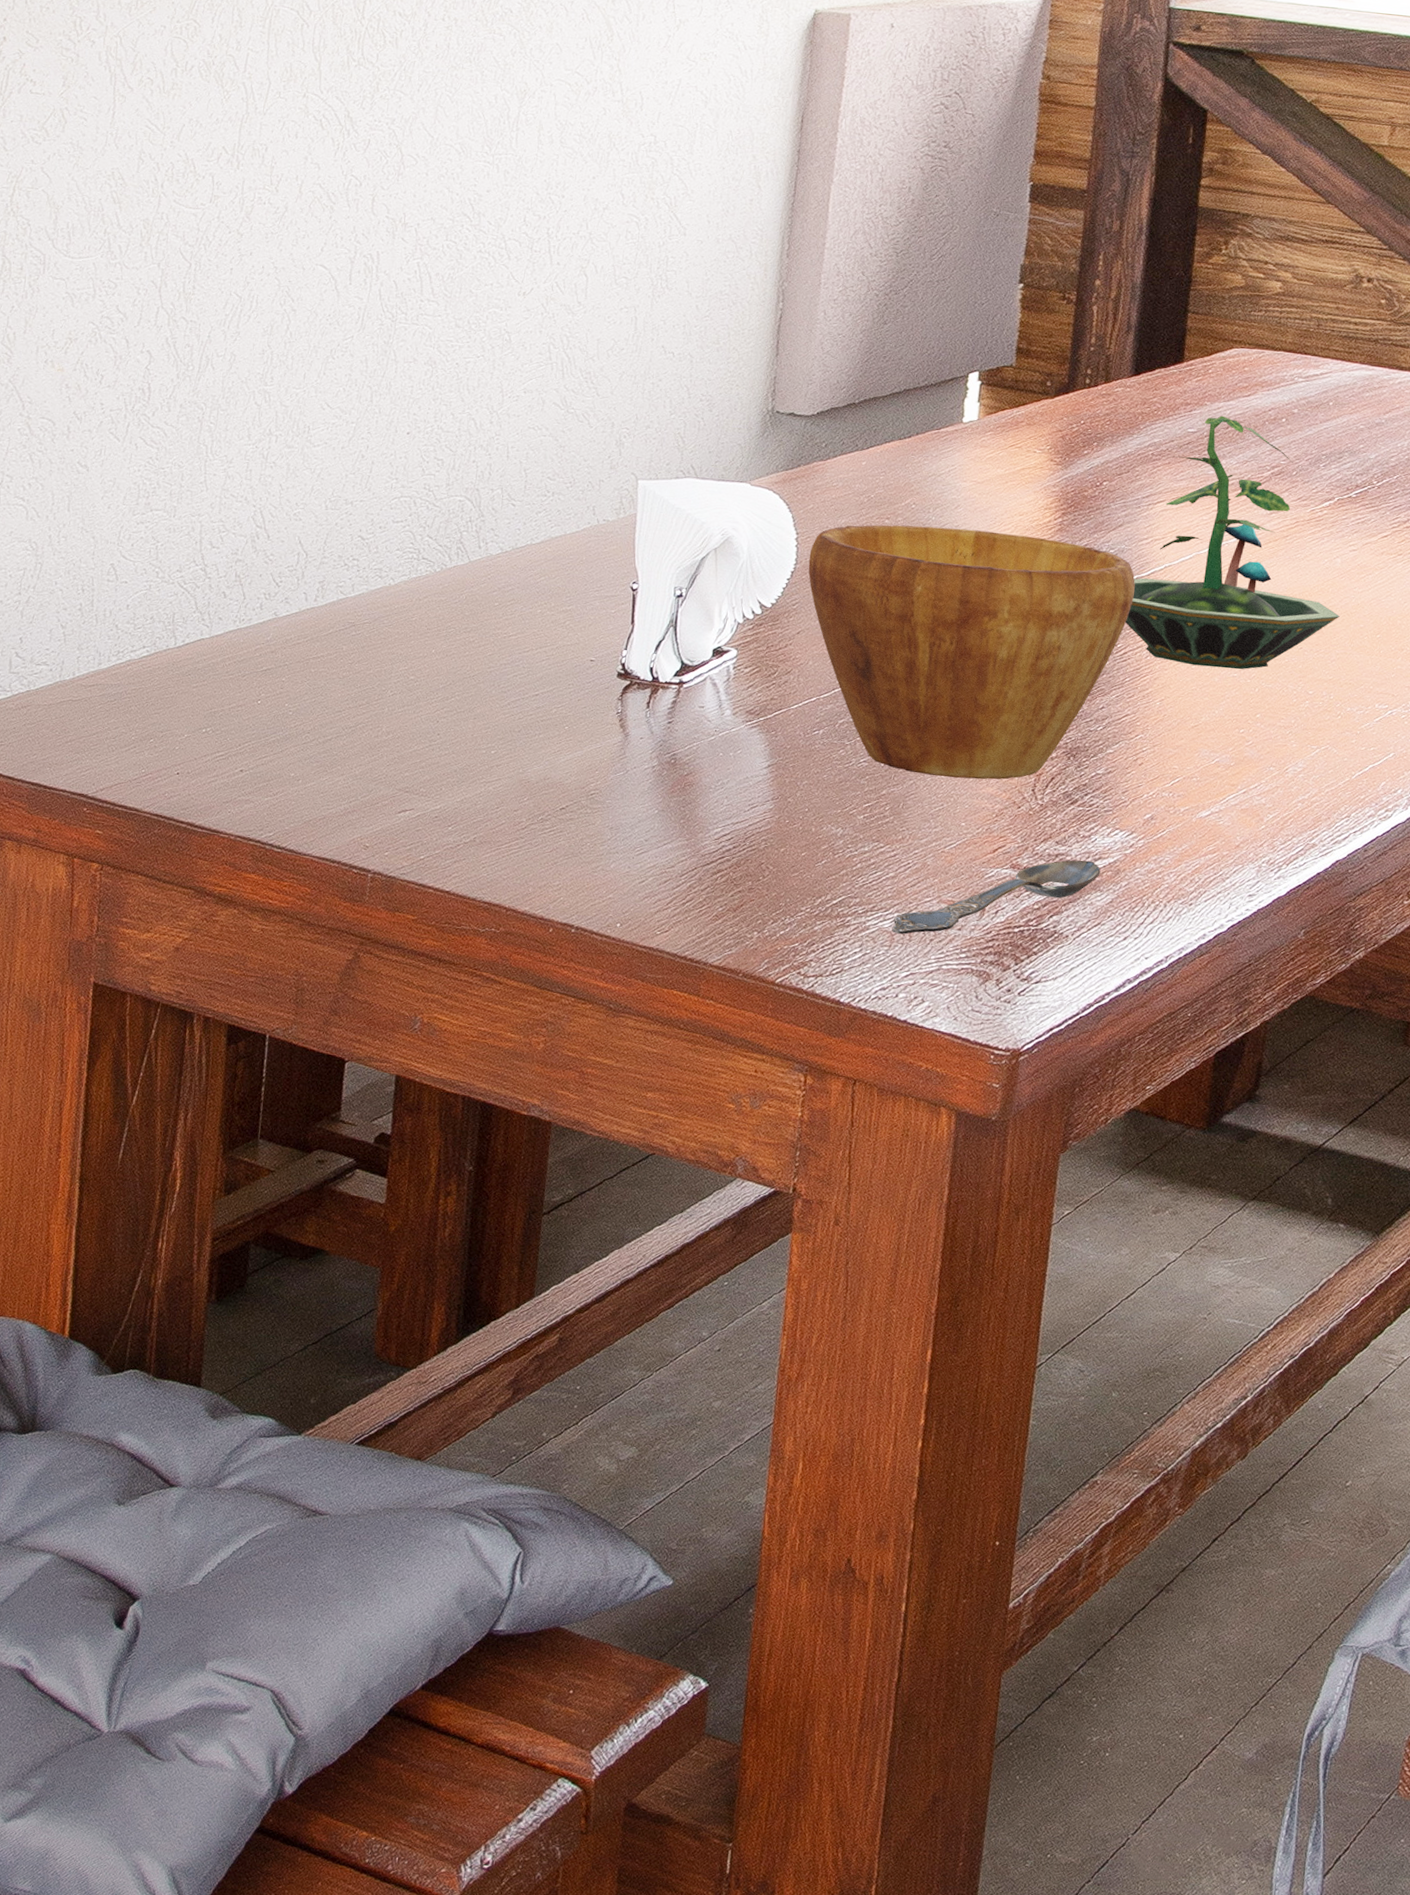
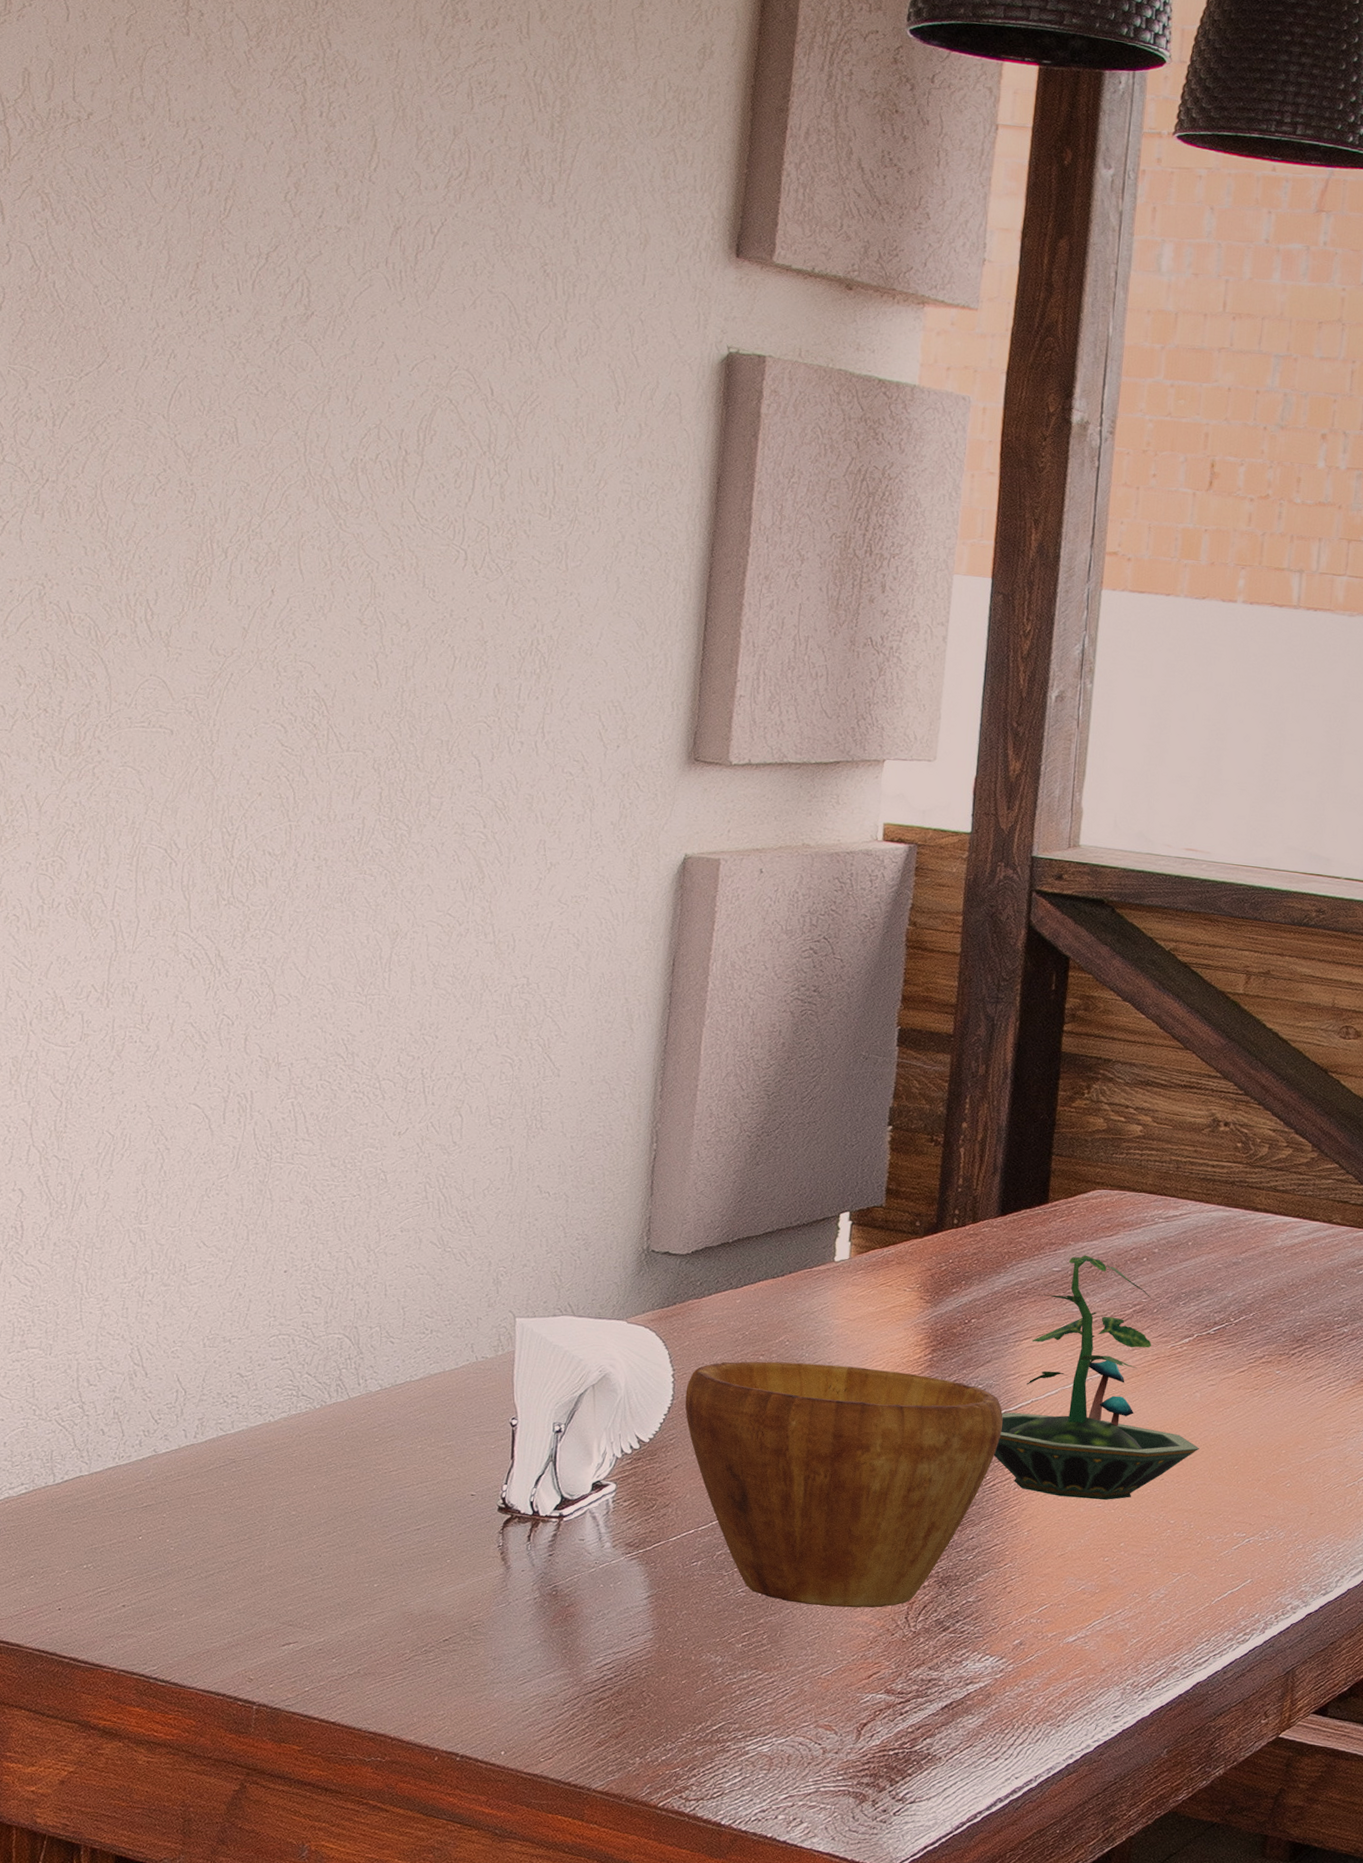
spoon: present [892,860,1101,935] -> none [770,1684,972,1758]

